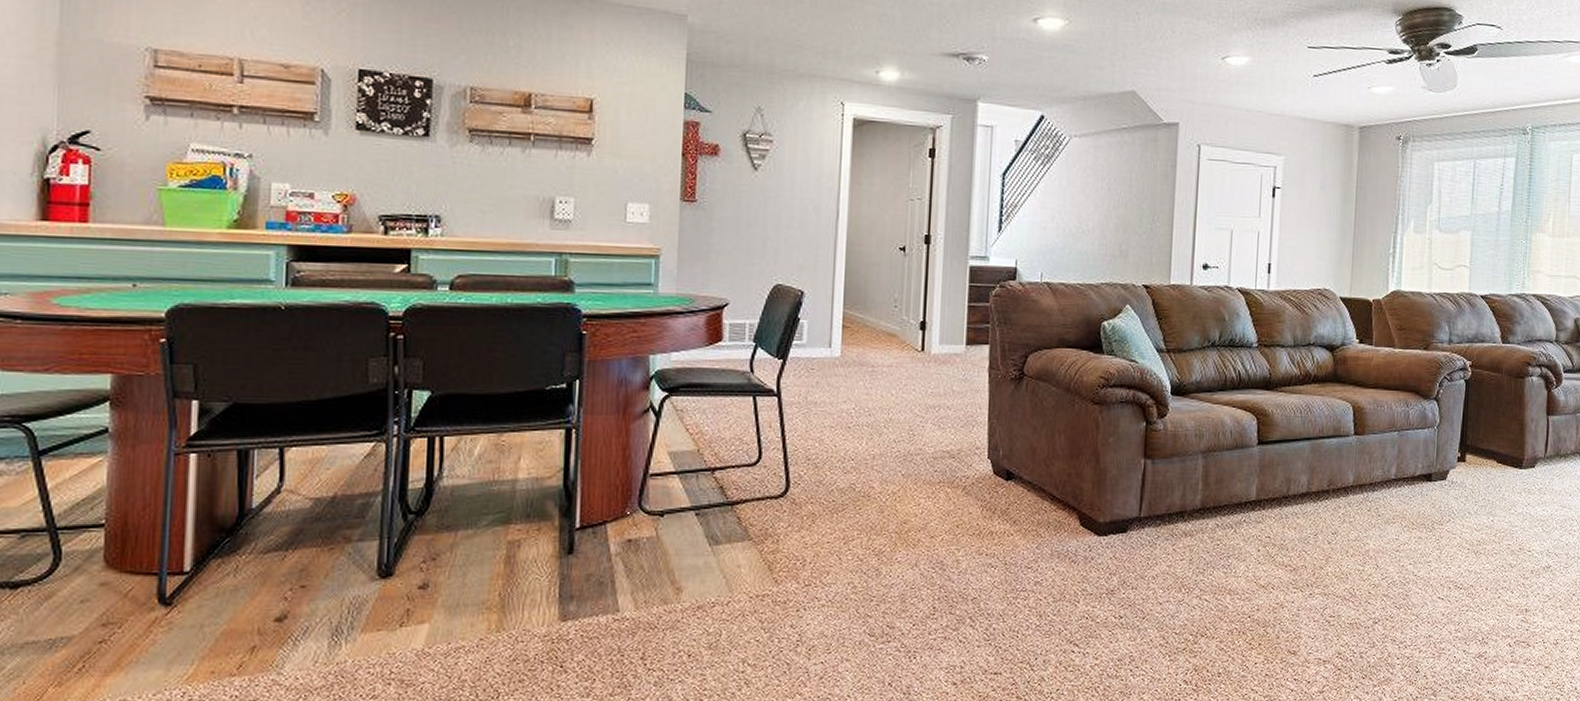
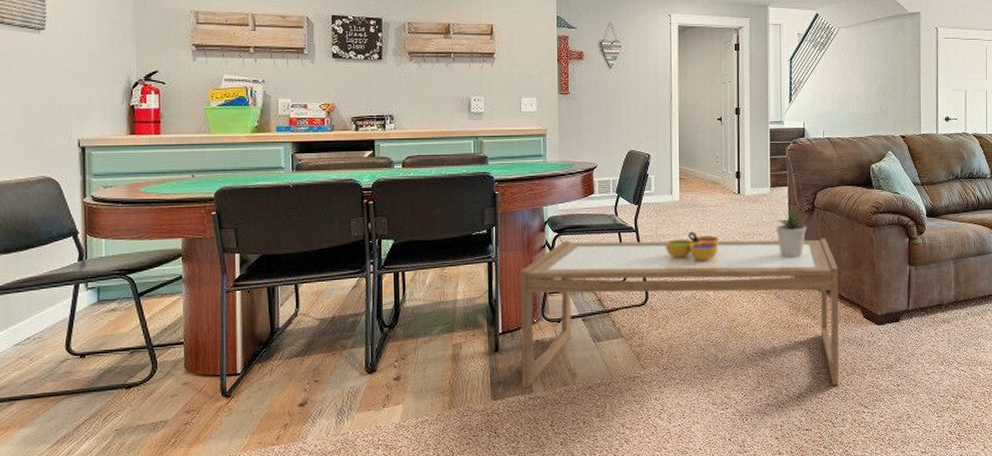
coffee table: none [604,403,1050,616] -> present [519,238,839,389]
decorative bowl: none [818,399,891,441] -> present [666,232,719,261]
potted plant: none [970,372,1012,441] -> present [776,207,807,257]

